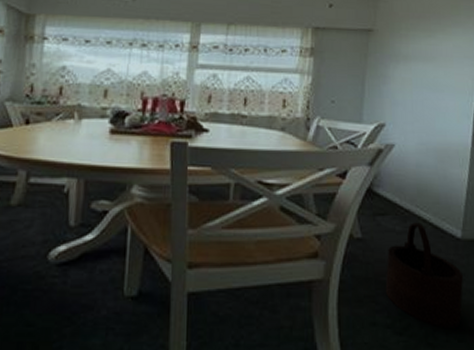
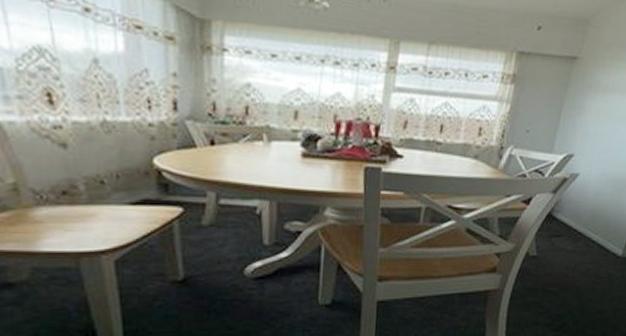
wooden bucket: present [385,222,463,328] -> none [549,243,616,325]

